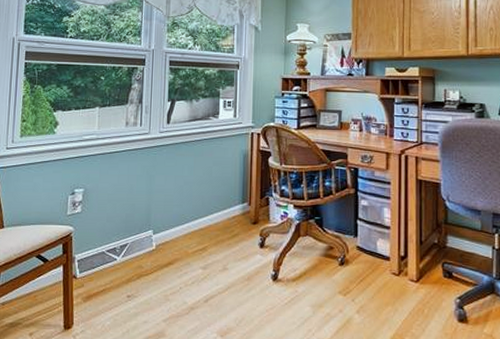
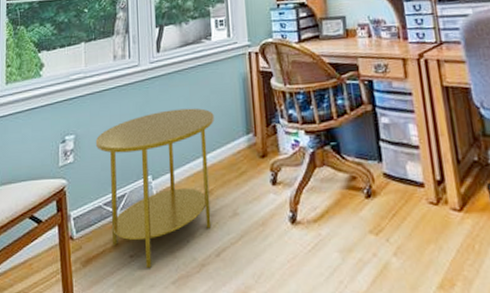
side table: none [103,175,214,307] -> present [95,108,214,268]

